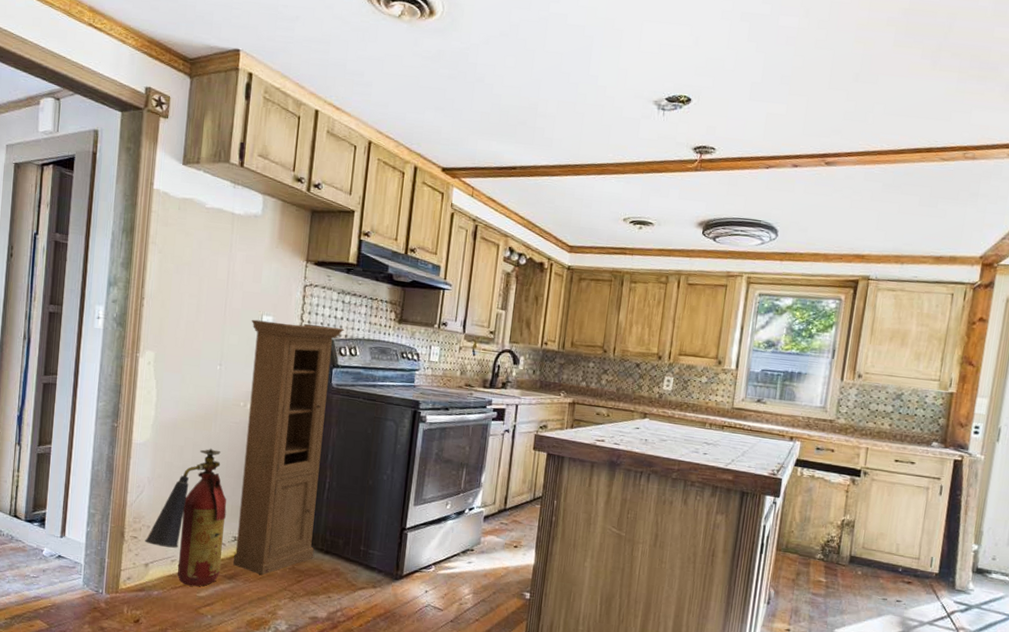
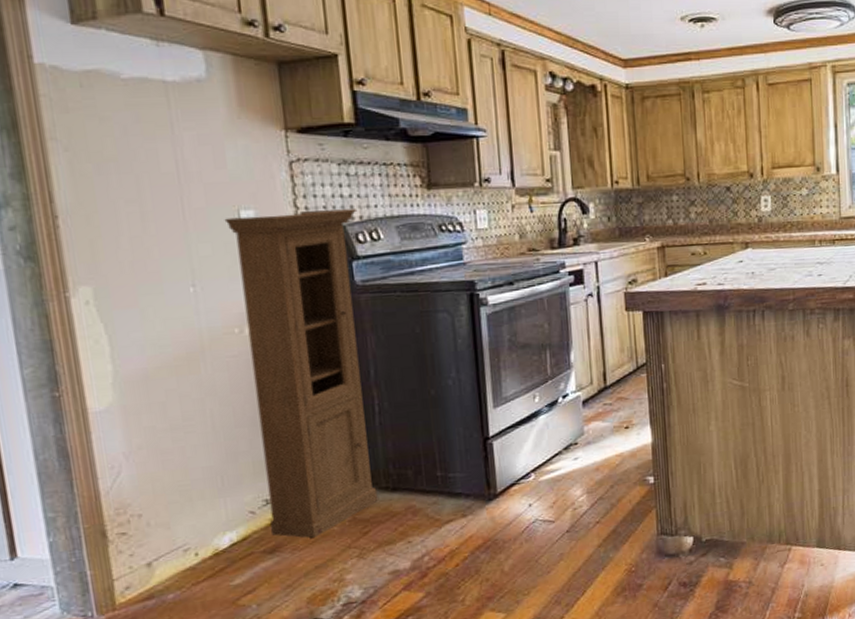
fire extinguisher: present [145,448,227,587] -> none [138,395,257,576]

